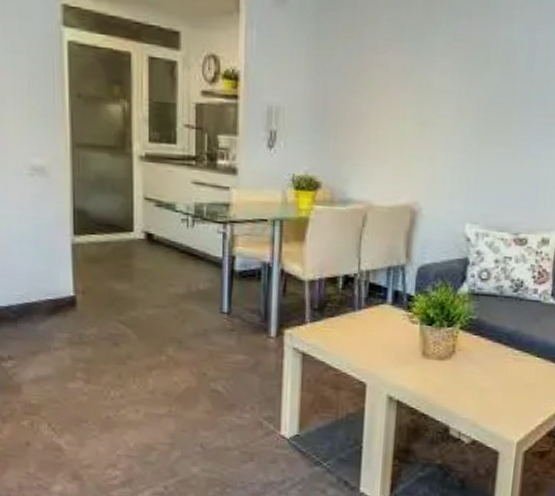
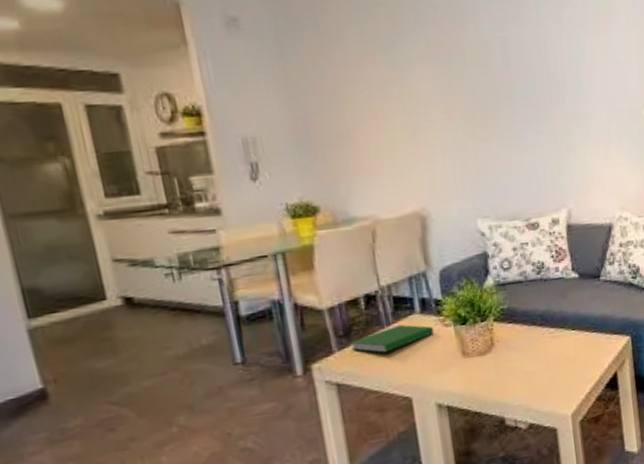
hardcover book: none [322,311,401,335] -> present [351,324,434,353]

